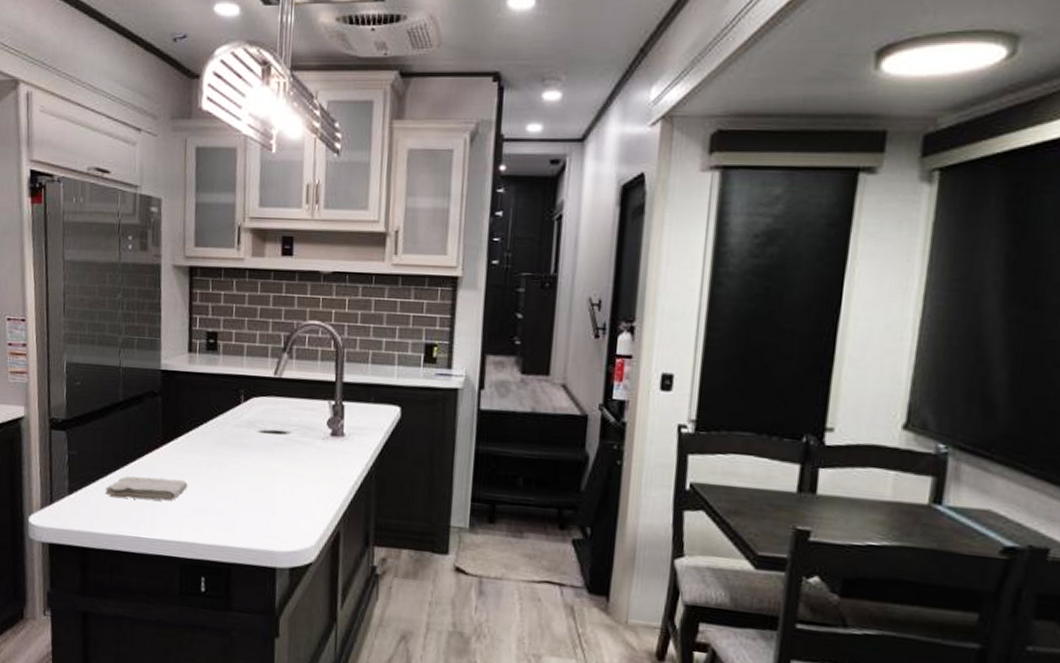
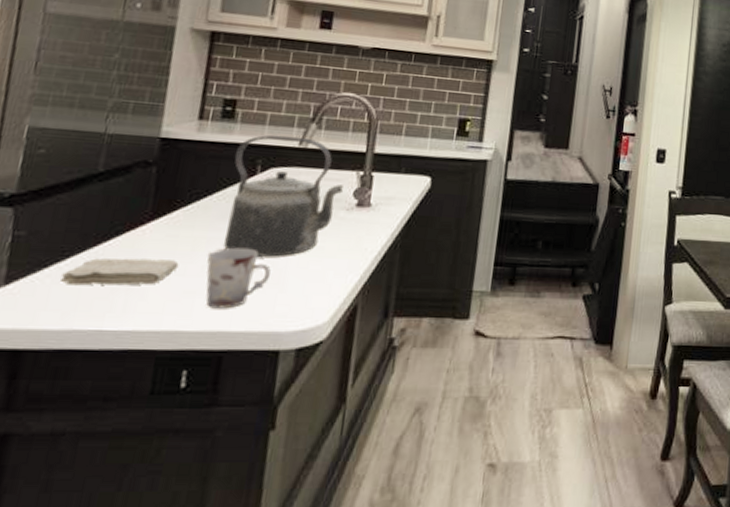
cup: none [209,471,261,527] -> present [206,247,271,309]
kettle: none [221,365,318,482] -> present [224,134,344,257]

